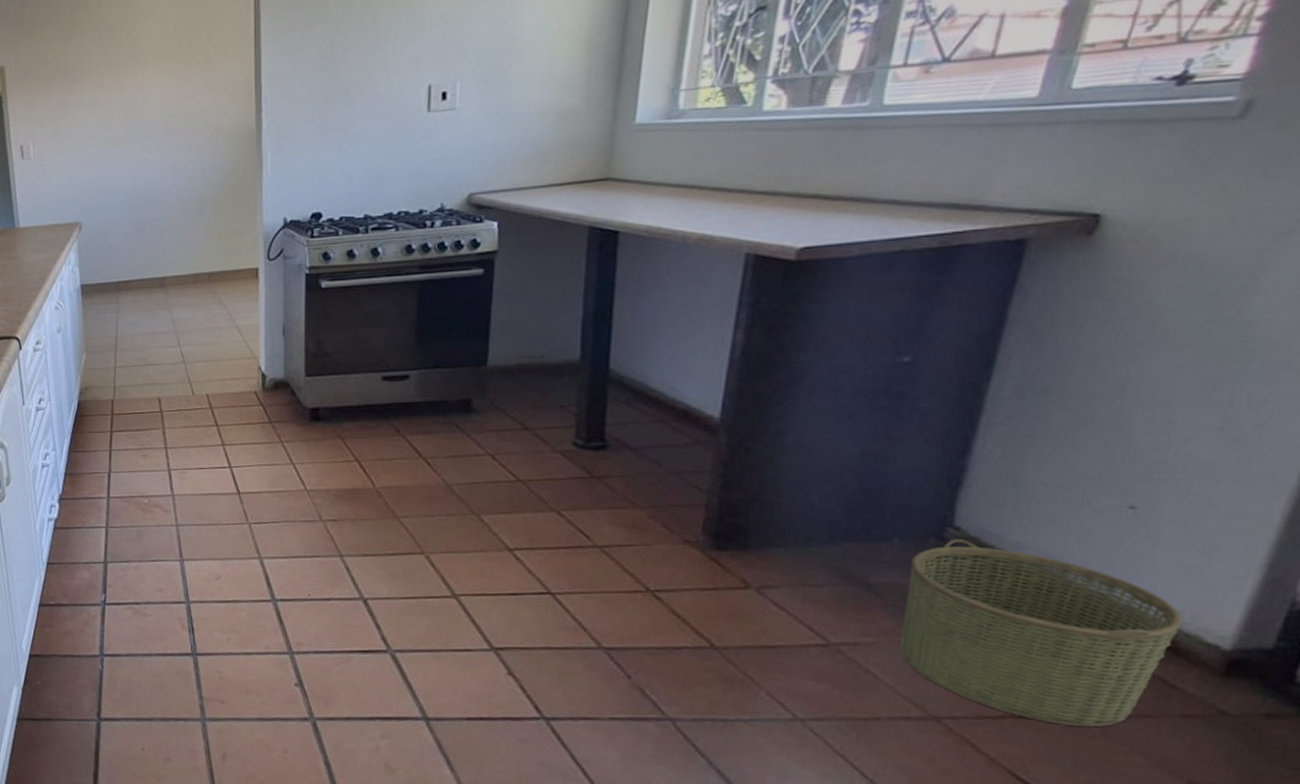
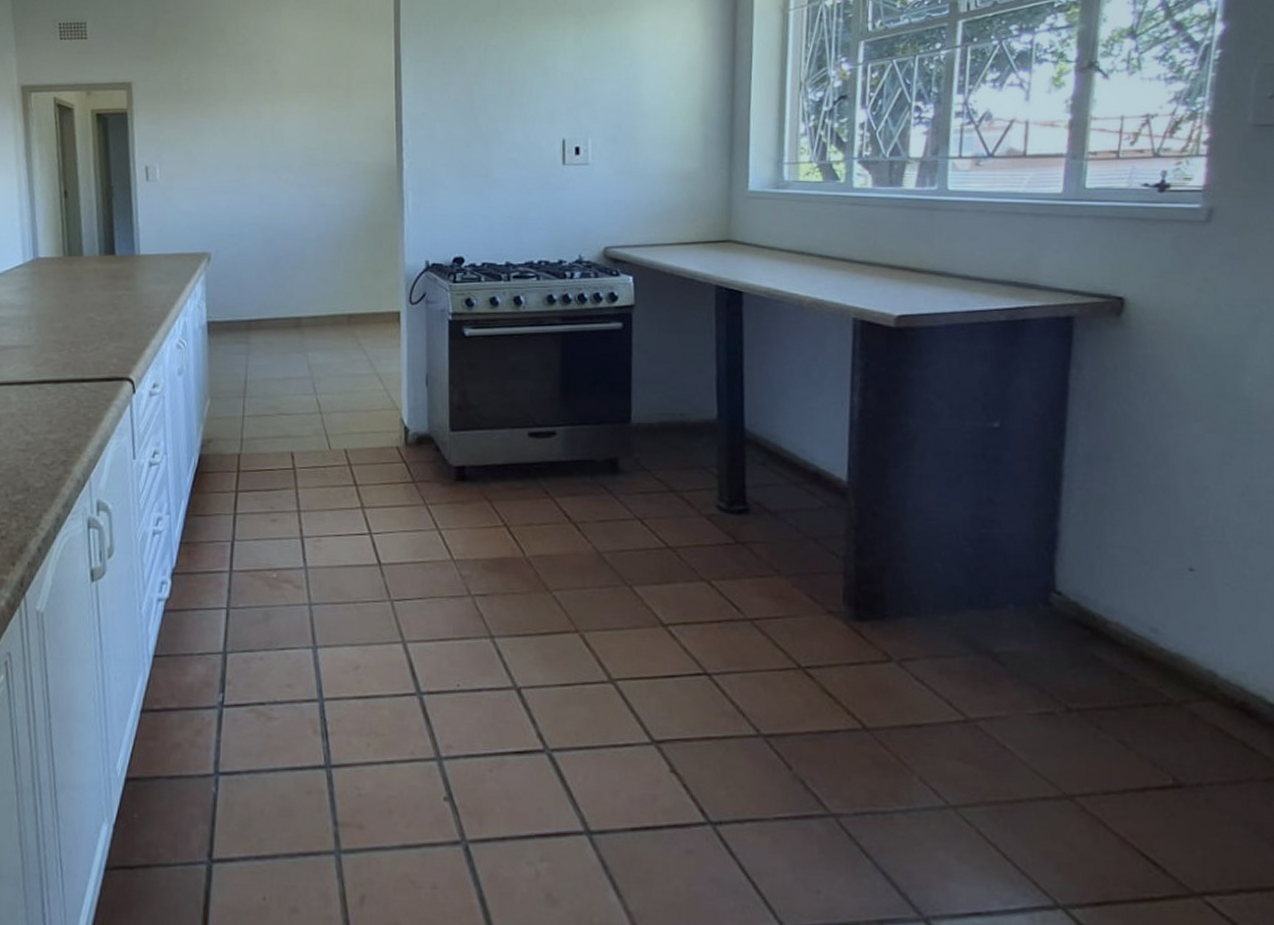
basket: present [901,539,1184,727] -> none [1026,604,1249,797]

